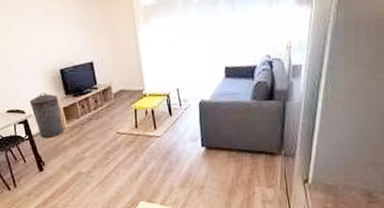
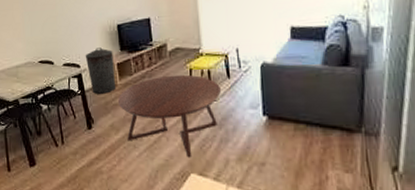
coffee table: none [66,114,164,189] -> present [117,74,221,158]

